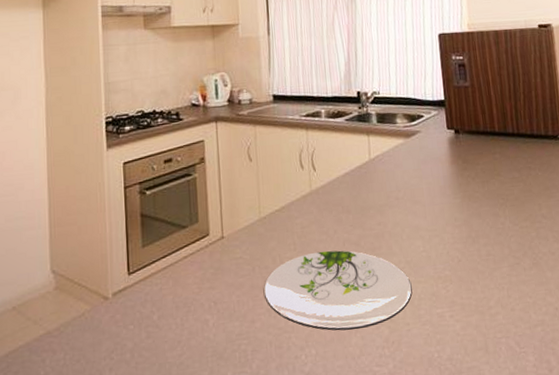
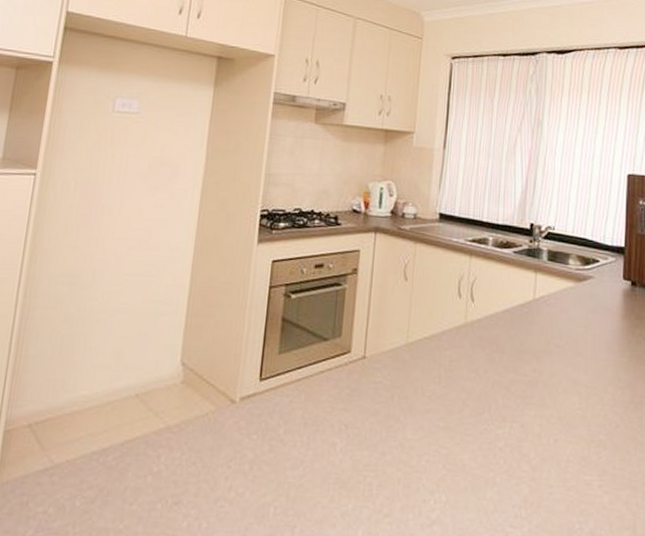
plate: present [263,250,413,331] -> none [399,389,561,482]

